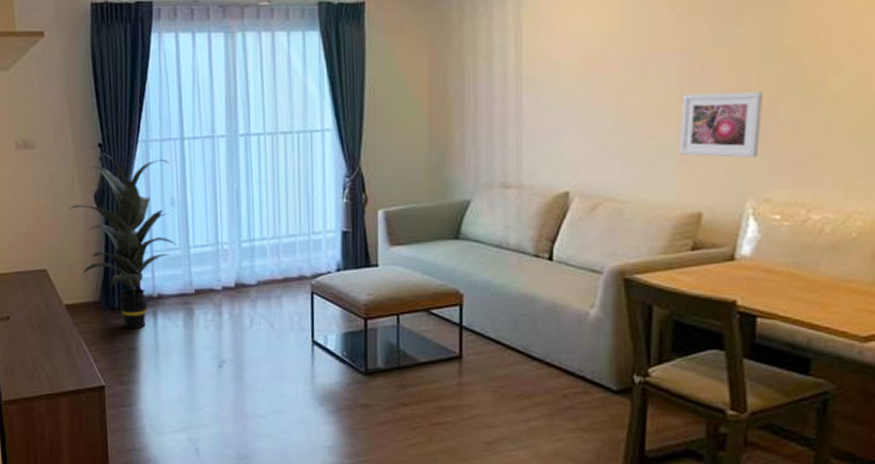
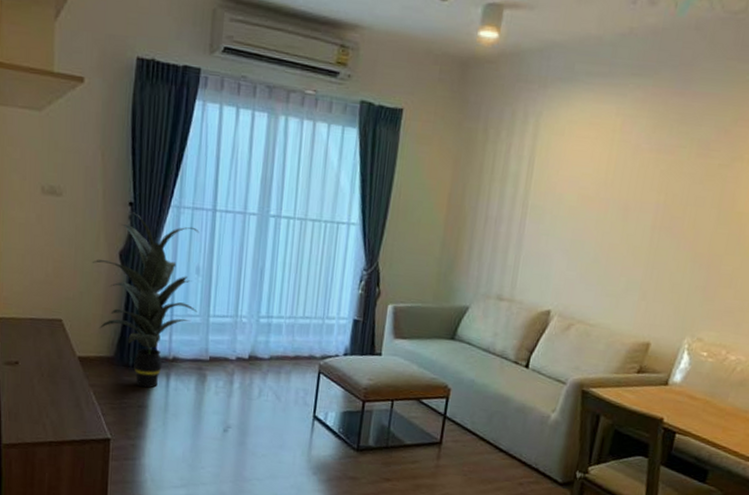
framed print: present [680,91,763,158] -> none [642,241,712,303]

